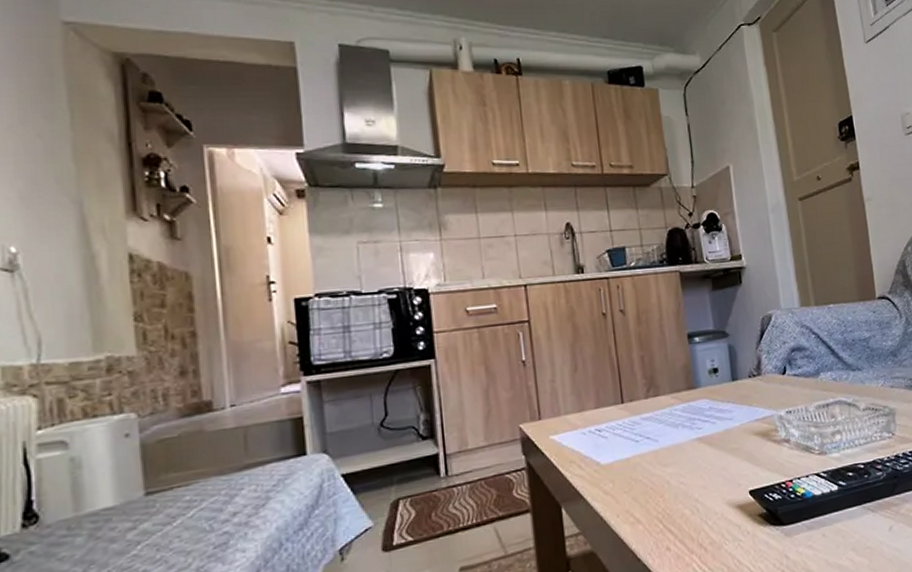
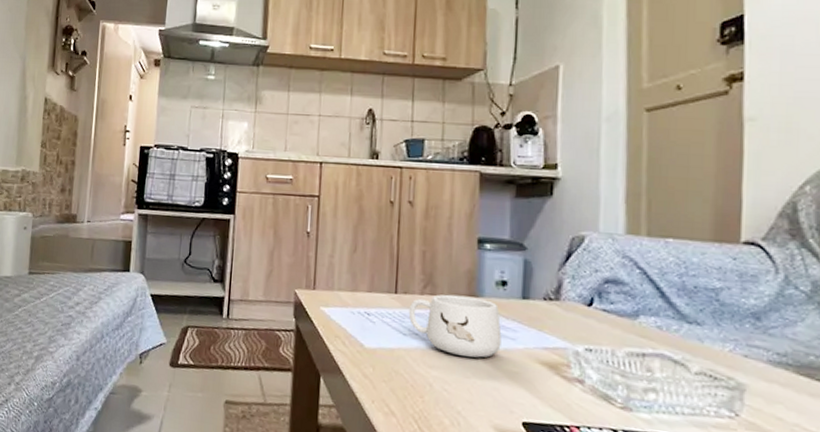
mug: none [637,389,722,448] -> present [408,294,502,358]

